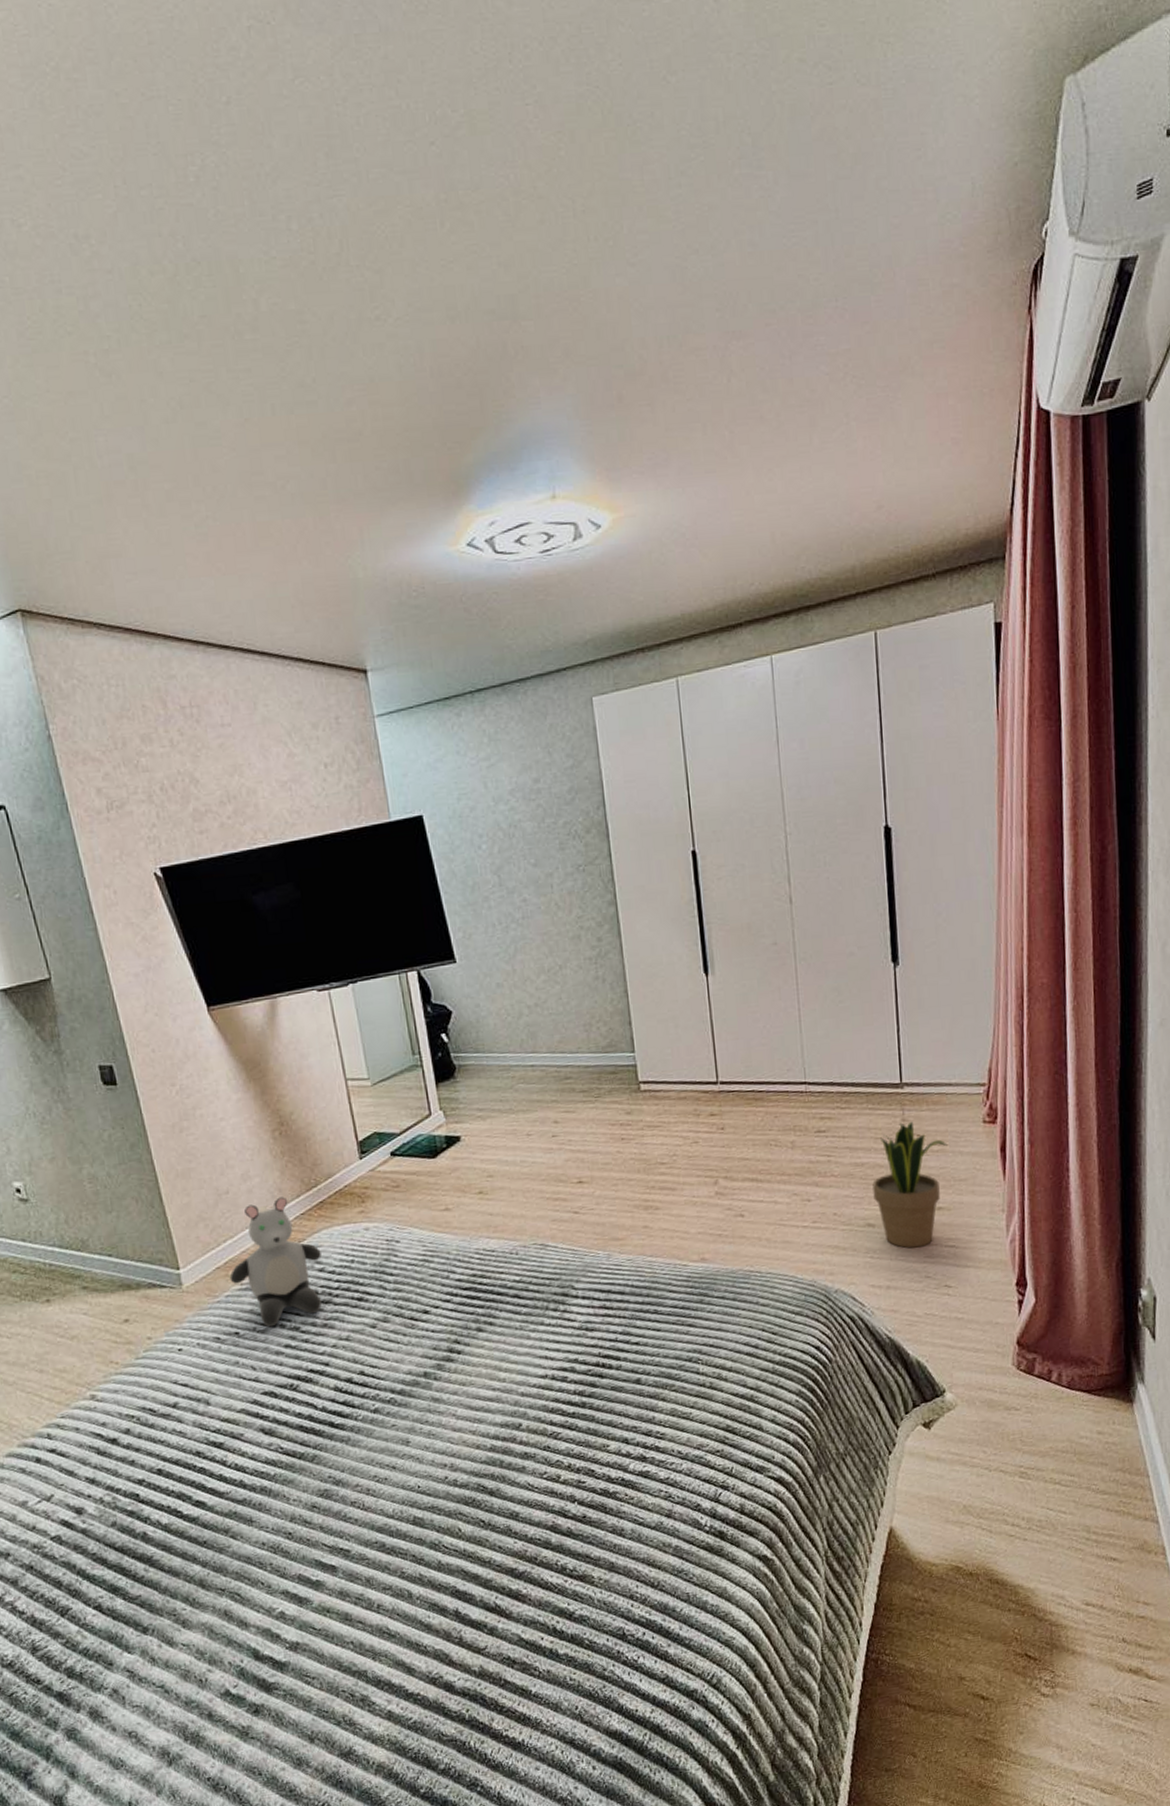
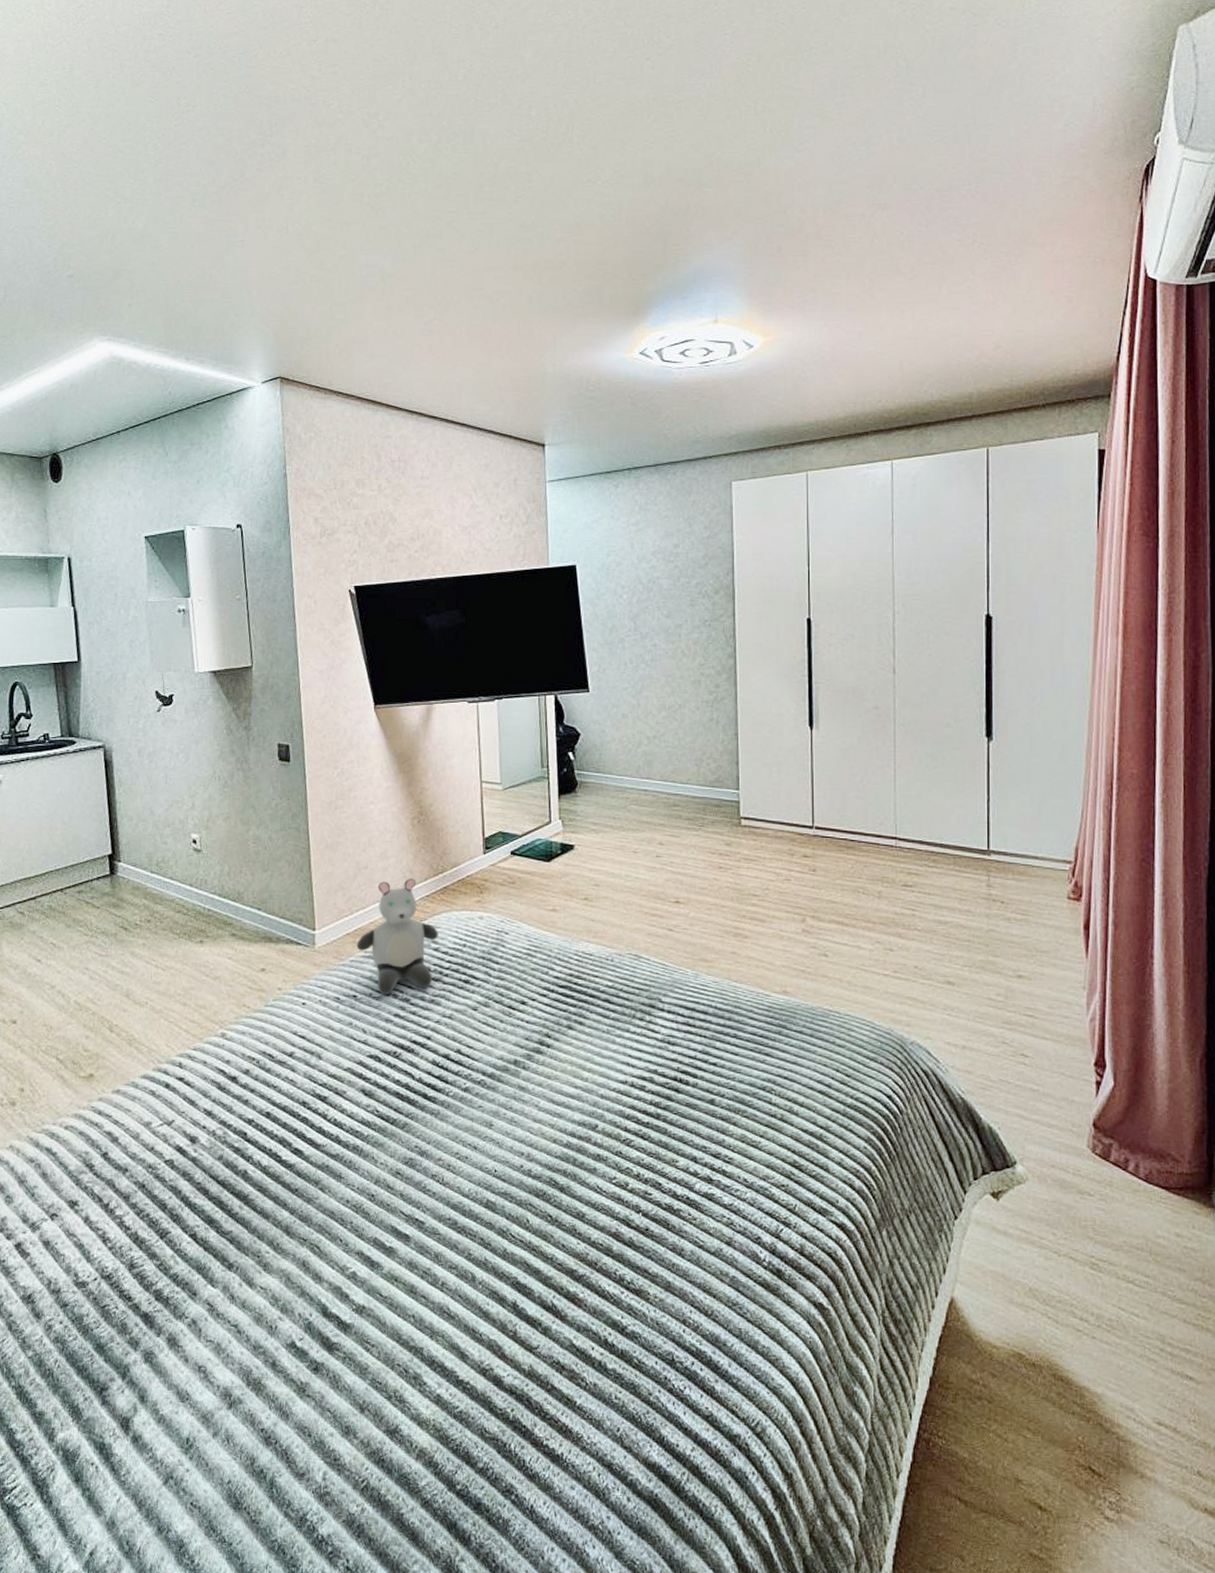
potted plant: present [872,1121,948,1248] -> none [955,888,1031,1012]

